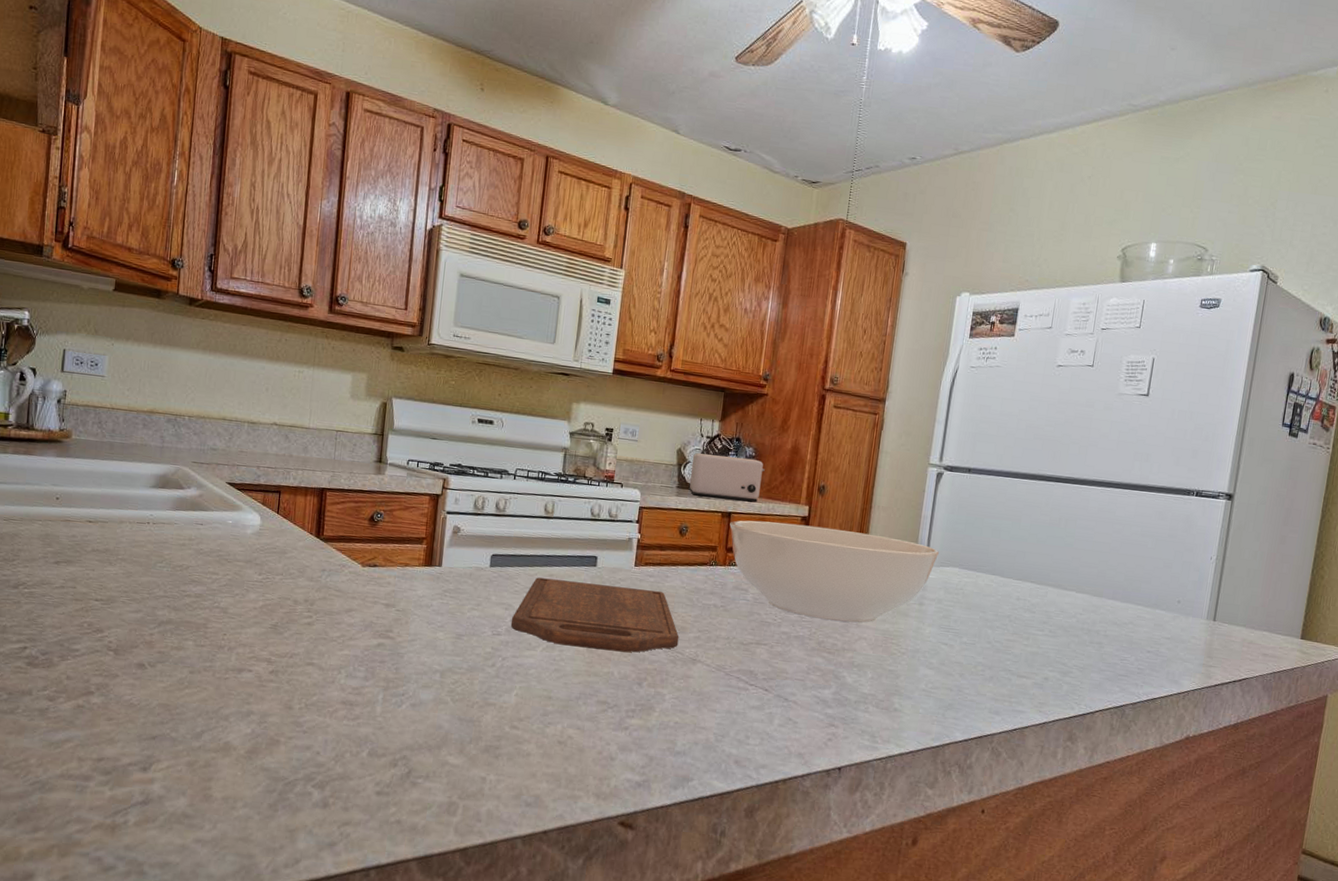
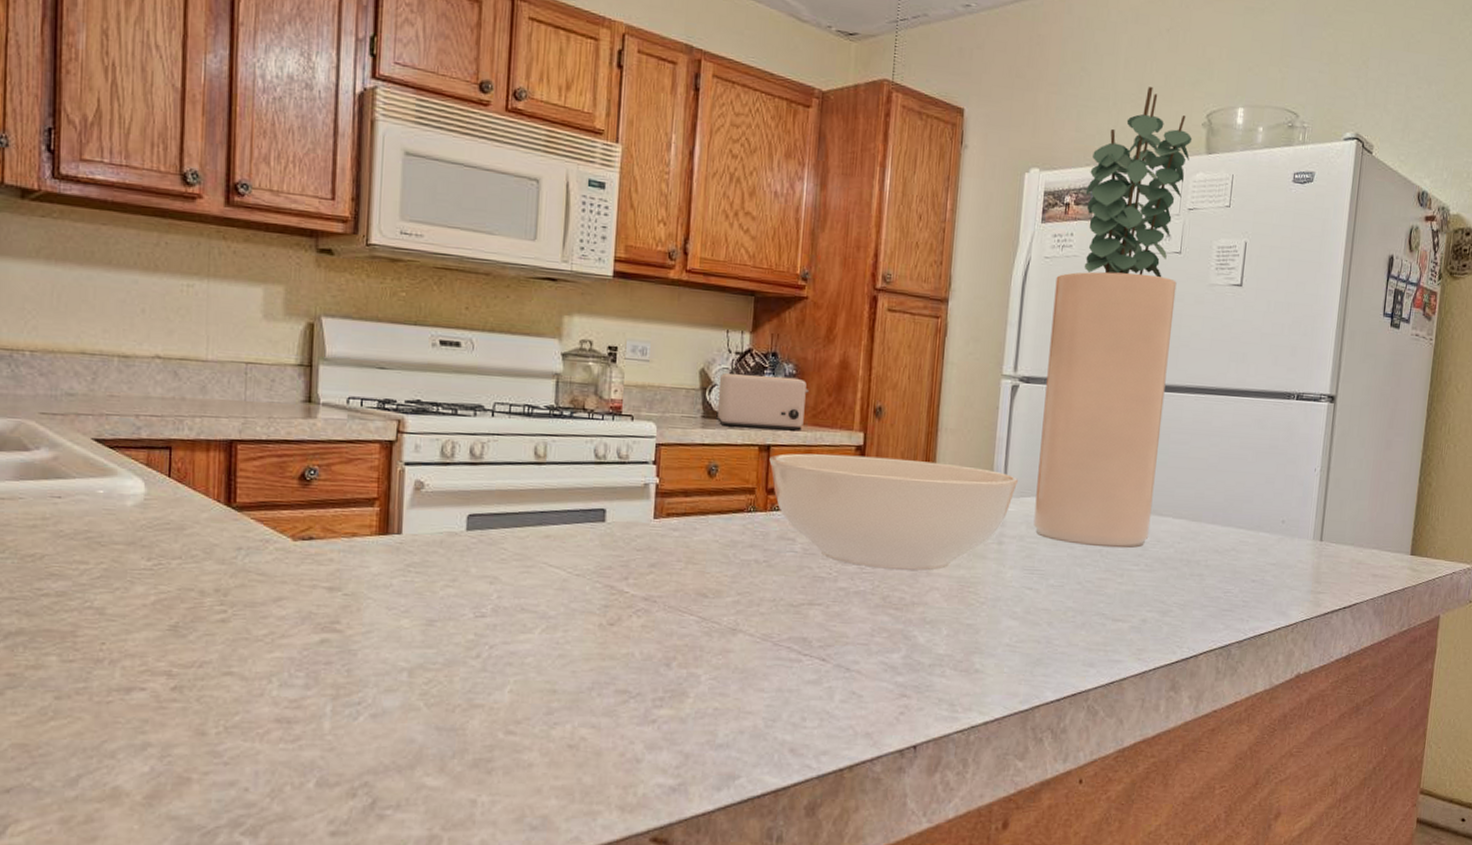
cutting board: present [510,577,679,653] -> none [498,540,714,627]
vase: none [951,225,1108,616] -> present [1033,87,1193,549]

